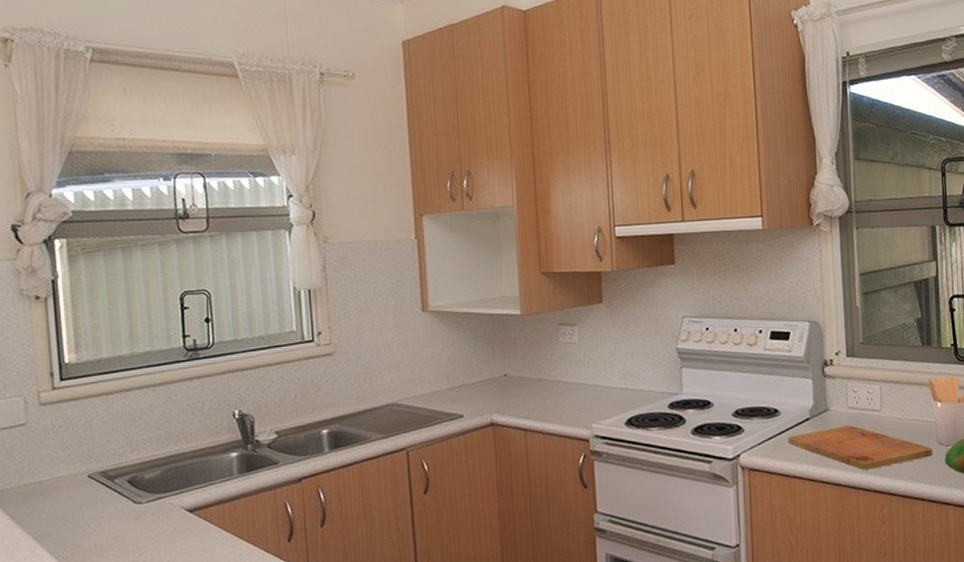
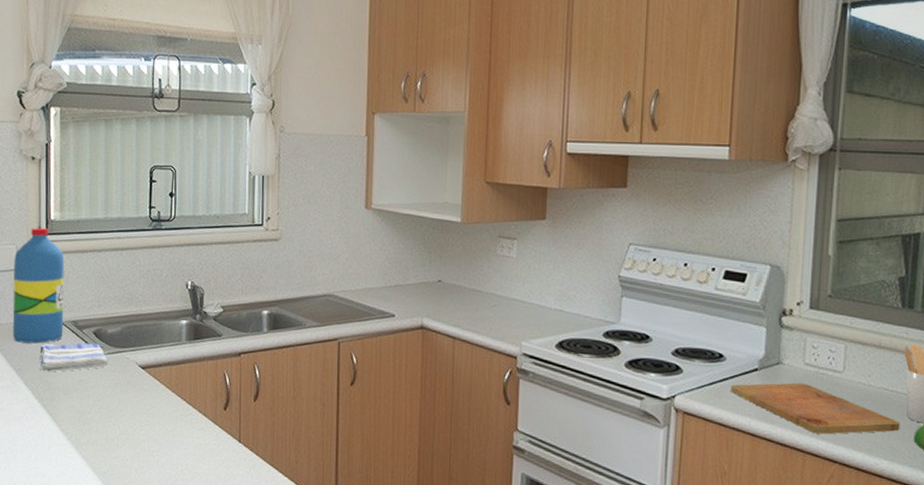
water bottle: none [22,373,91,506] -> present [12,228,65,344]
dish towel: none [63,492,148,534] -> present [39,343,108,373]

